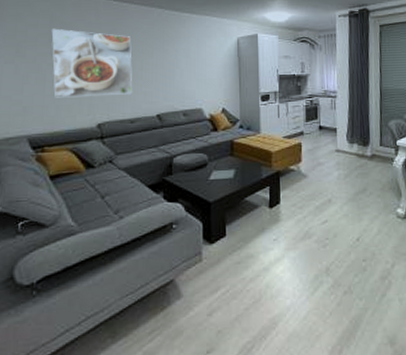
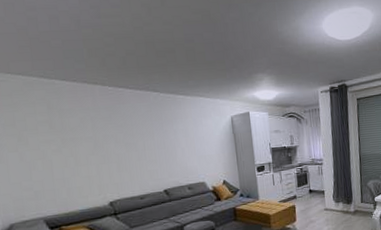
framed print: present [51,28,133,98] -> none [50,116,139,182]

